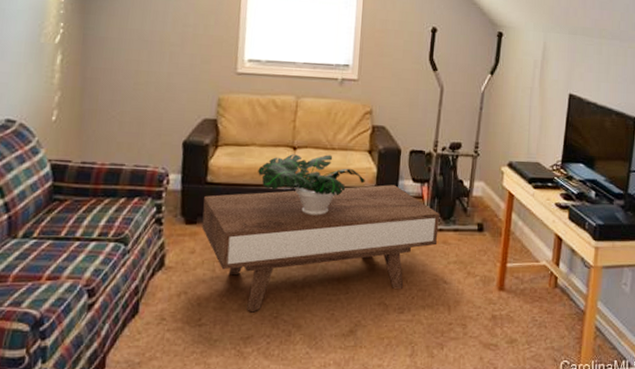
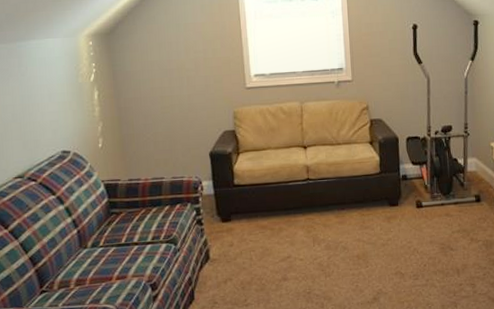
coffee table: present [201,184,439,313] -> none [234,169,441,291]
potted plant: present [258,154,365,216] -> none [276,149,370,204]

